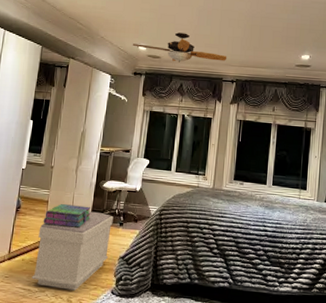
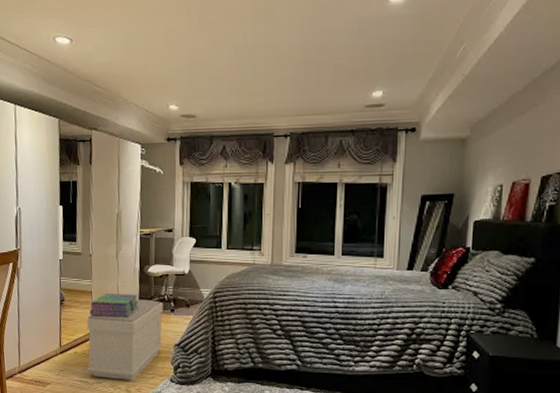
ceiling fan: present [132,32,227,62] -> none [161,81,277,120]

